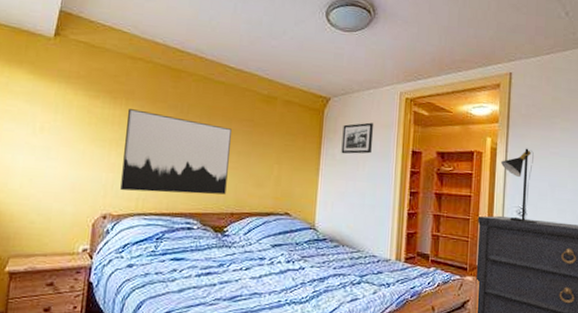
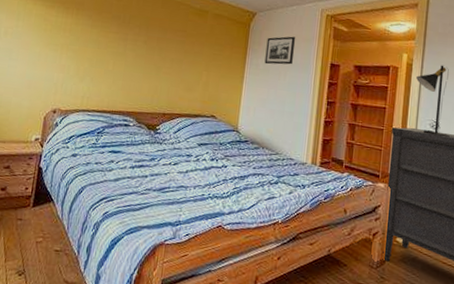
wall art: present [120,109,232,195] -> none [69,18,167,97]

